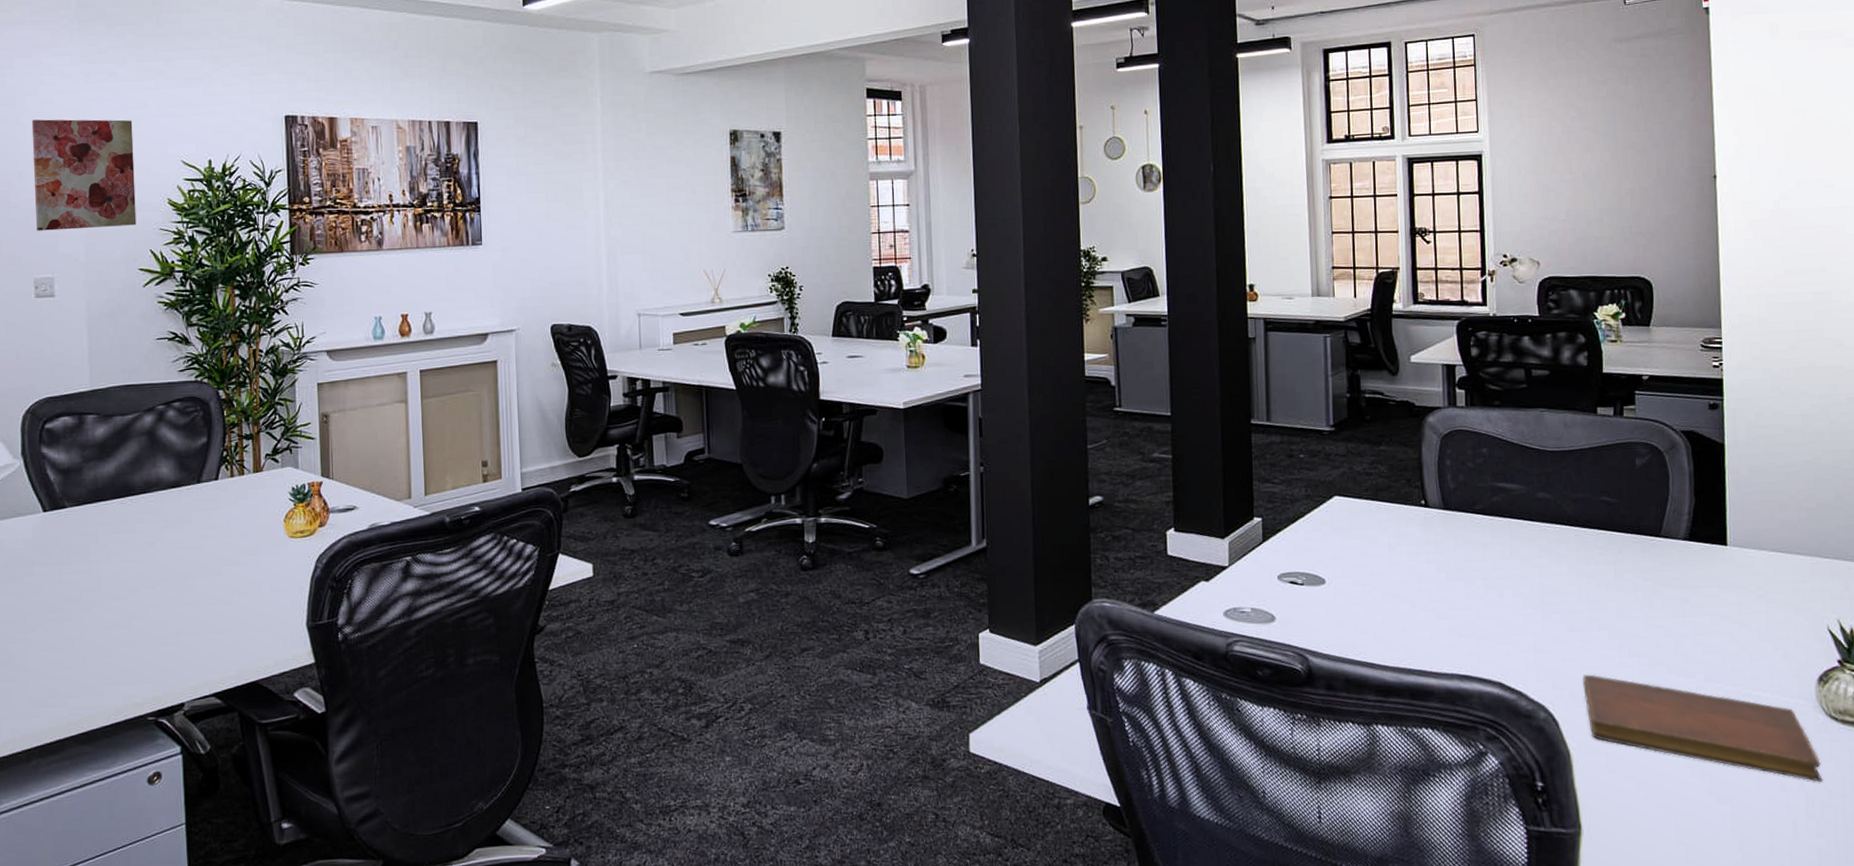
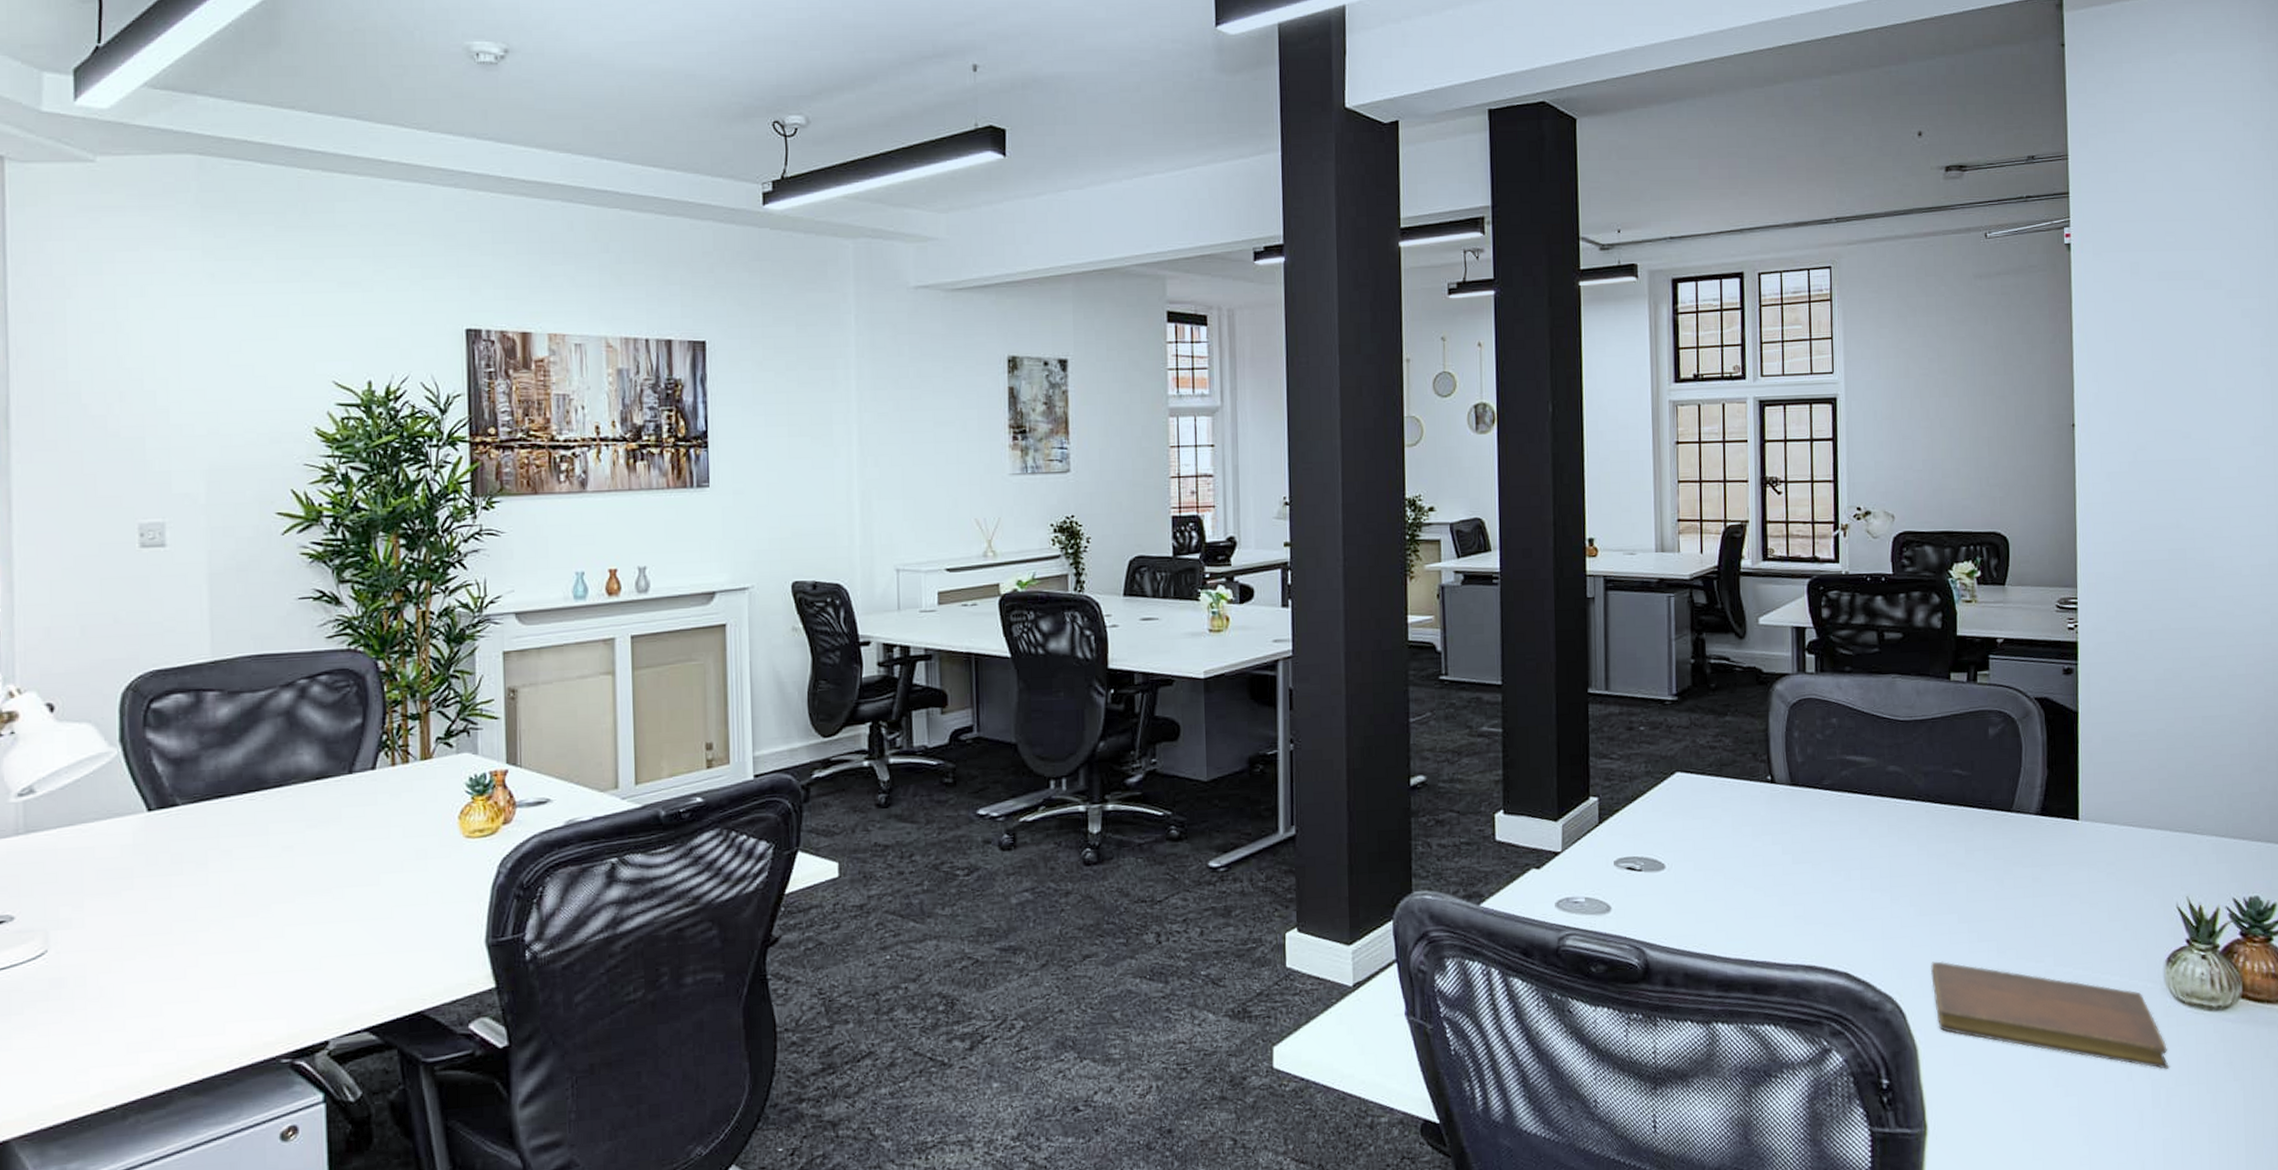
wall art: present [31,119,137,231] -> none [137,327,274,466]

